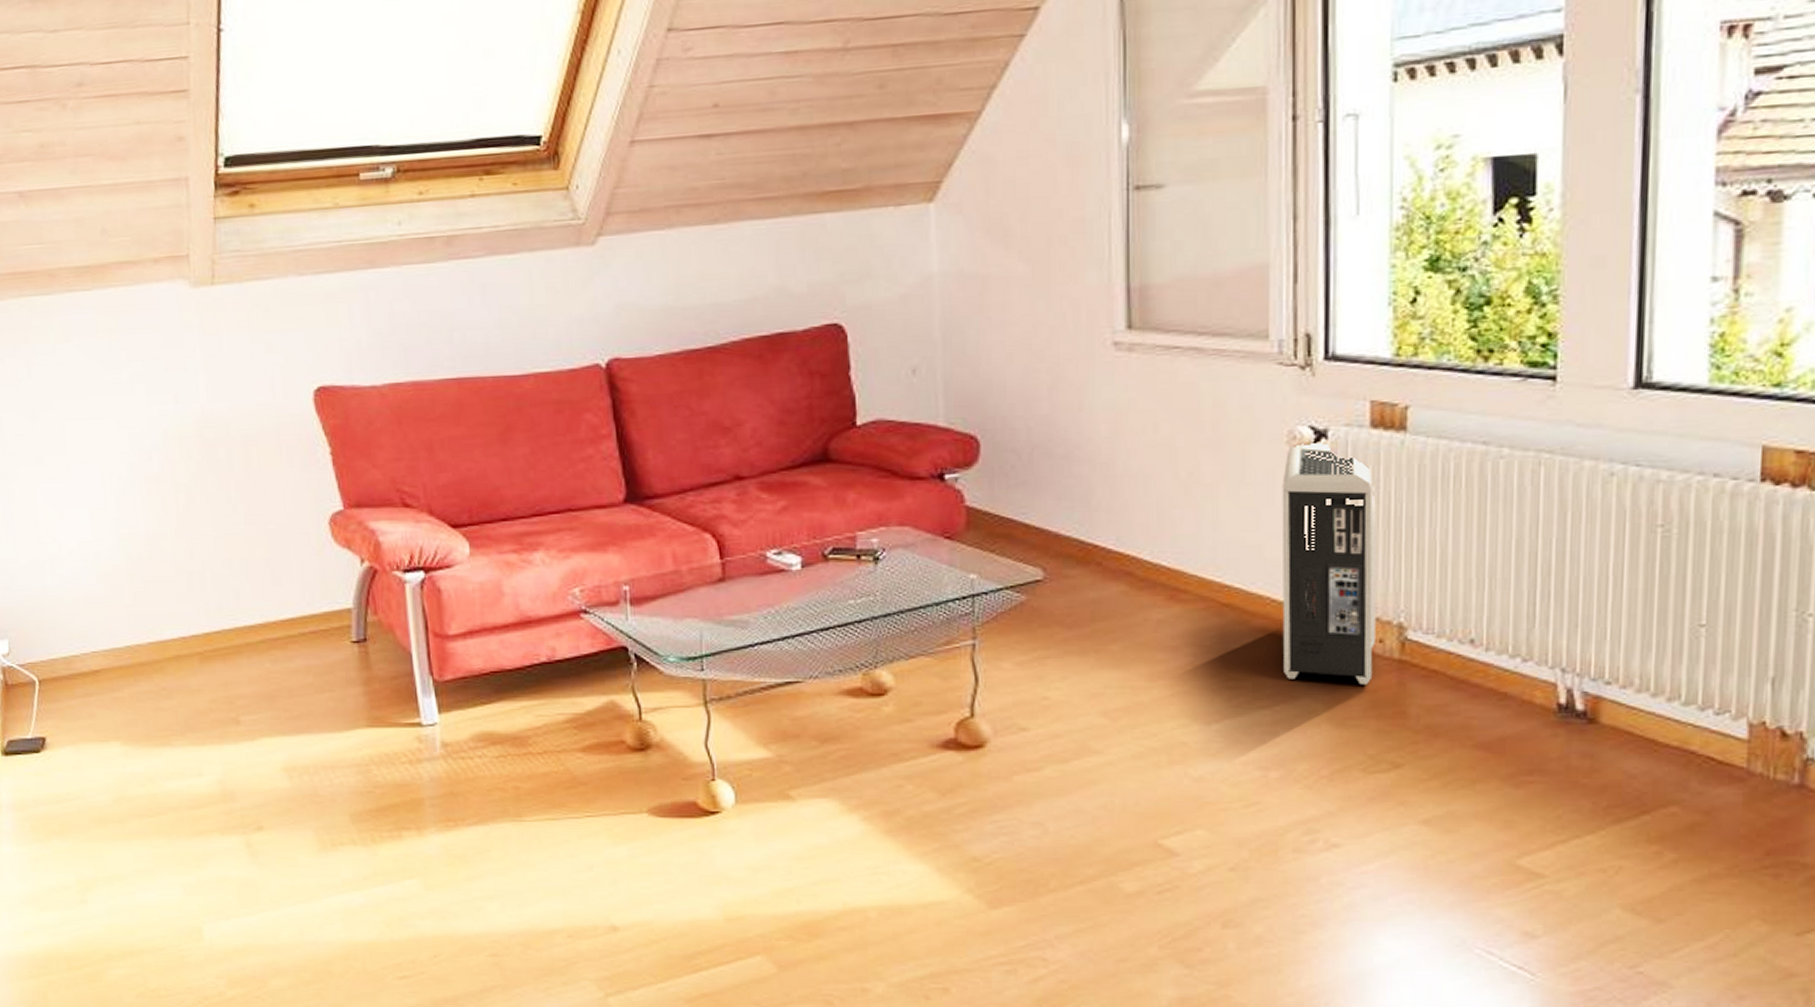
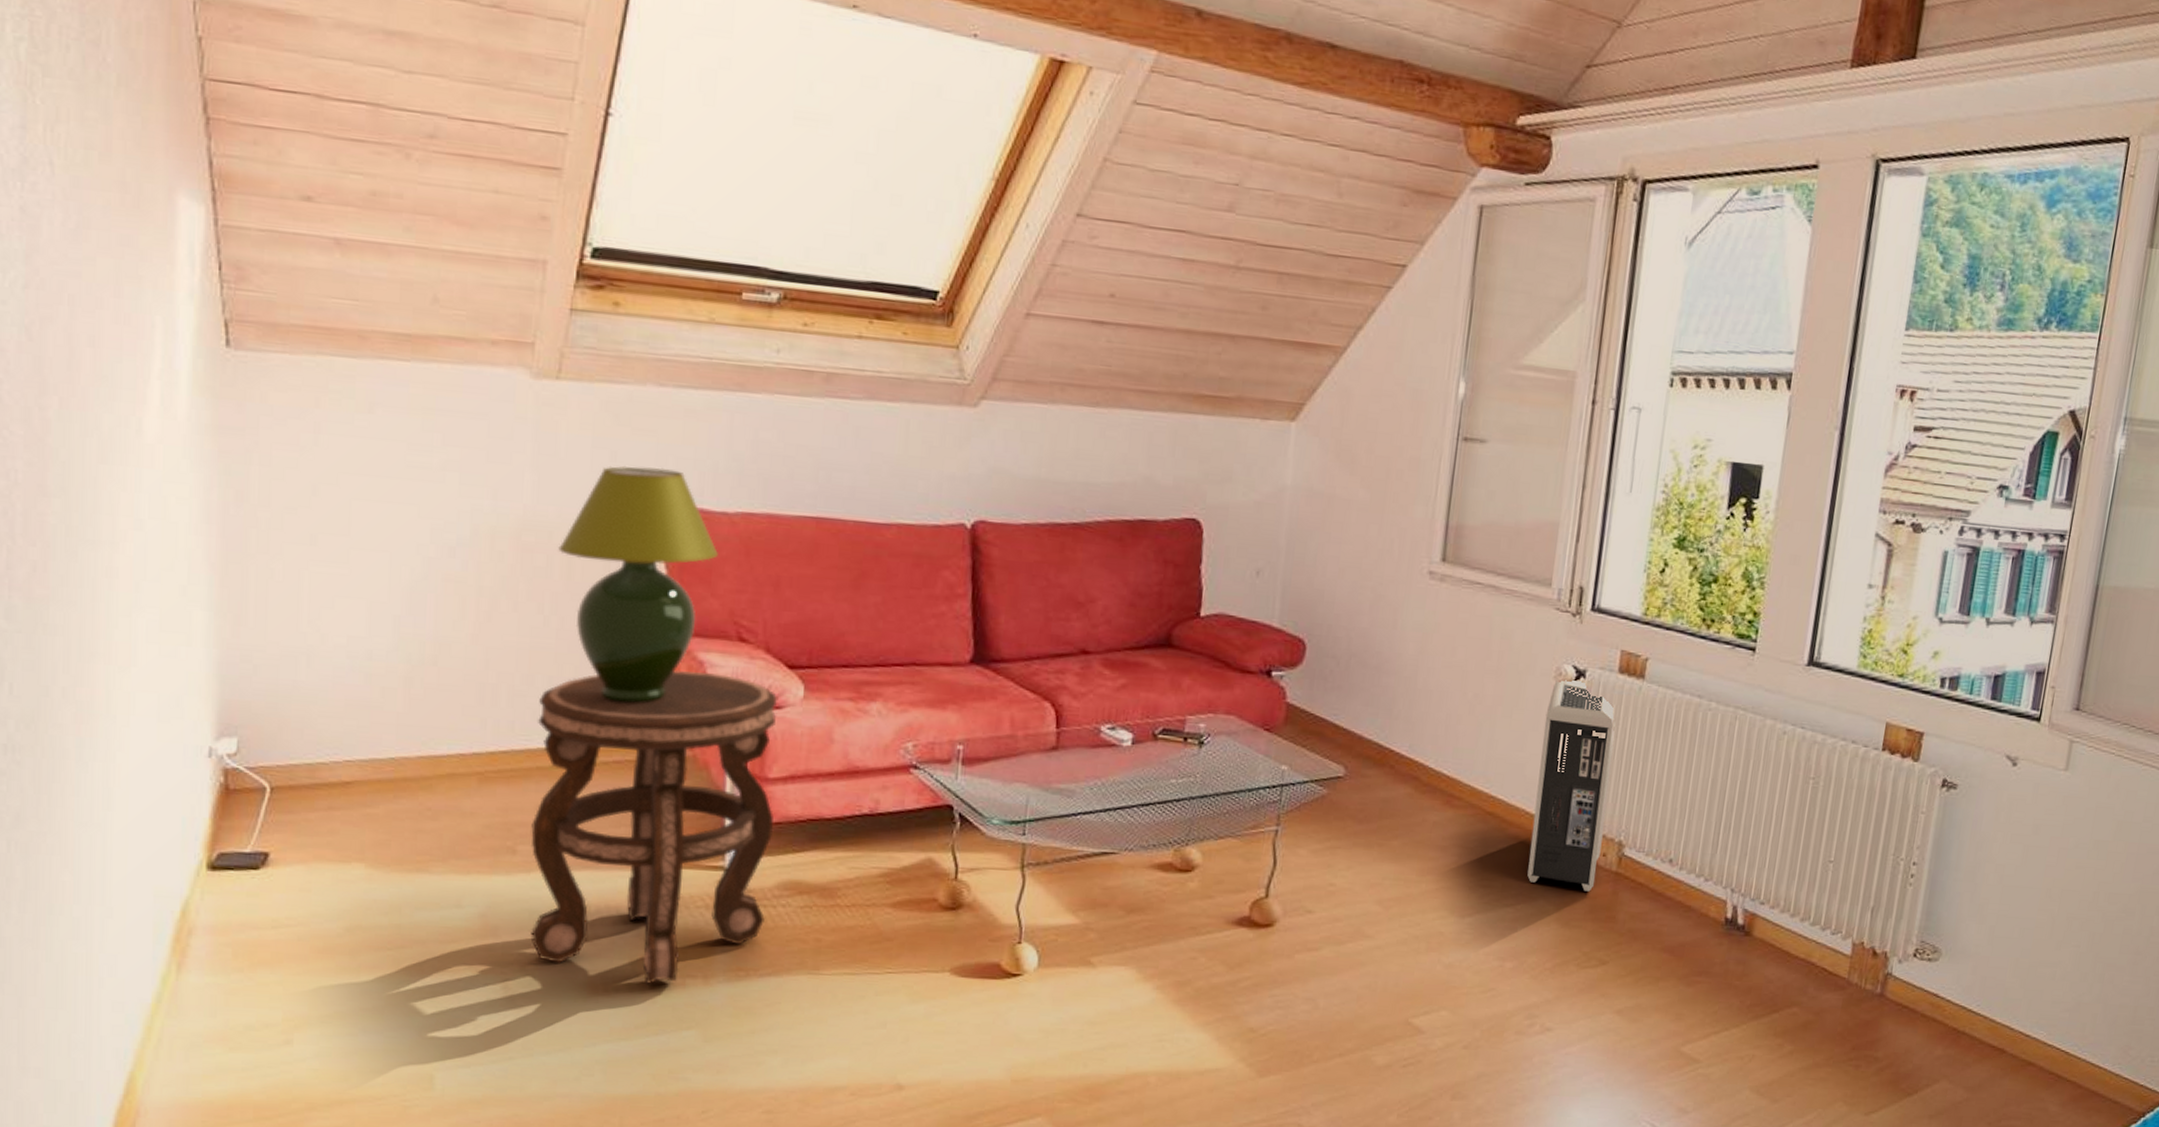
table lamp: none [235,352,373,577] -> present [558,465,718,704]
side table: none [239,540,465,839] -> present [530,671,778,985]

